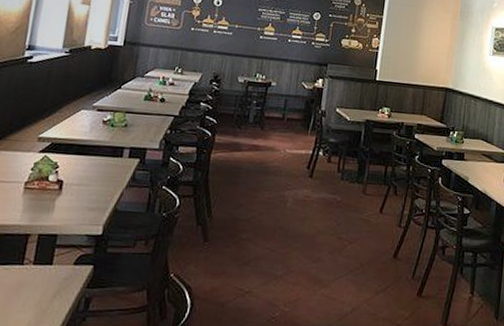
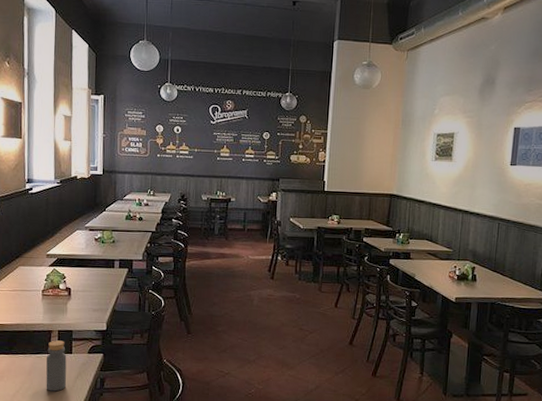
bottle: none [10,247,45,316] -> present [46,340,67,392]

